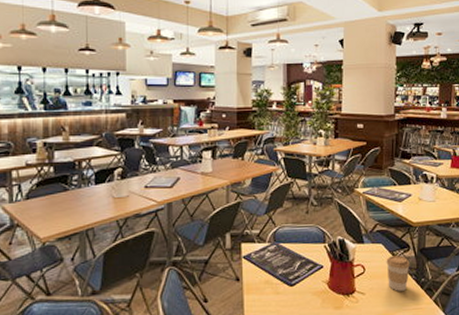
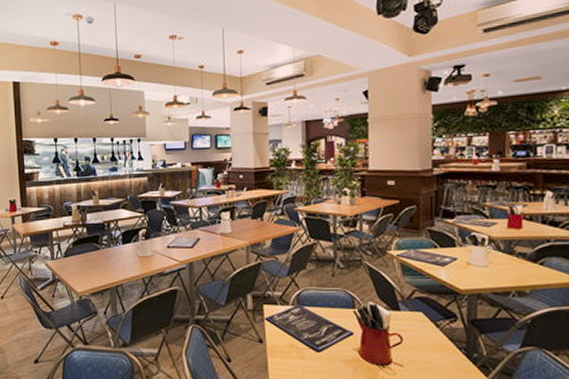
coffee cup: present [386,255,410,291] -> none [428,326,458,366]

